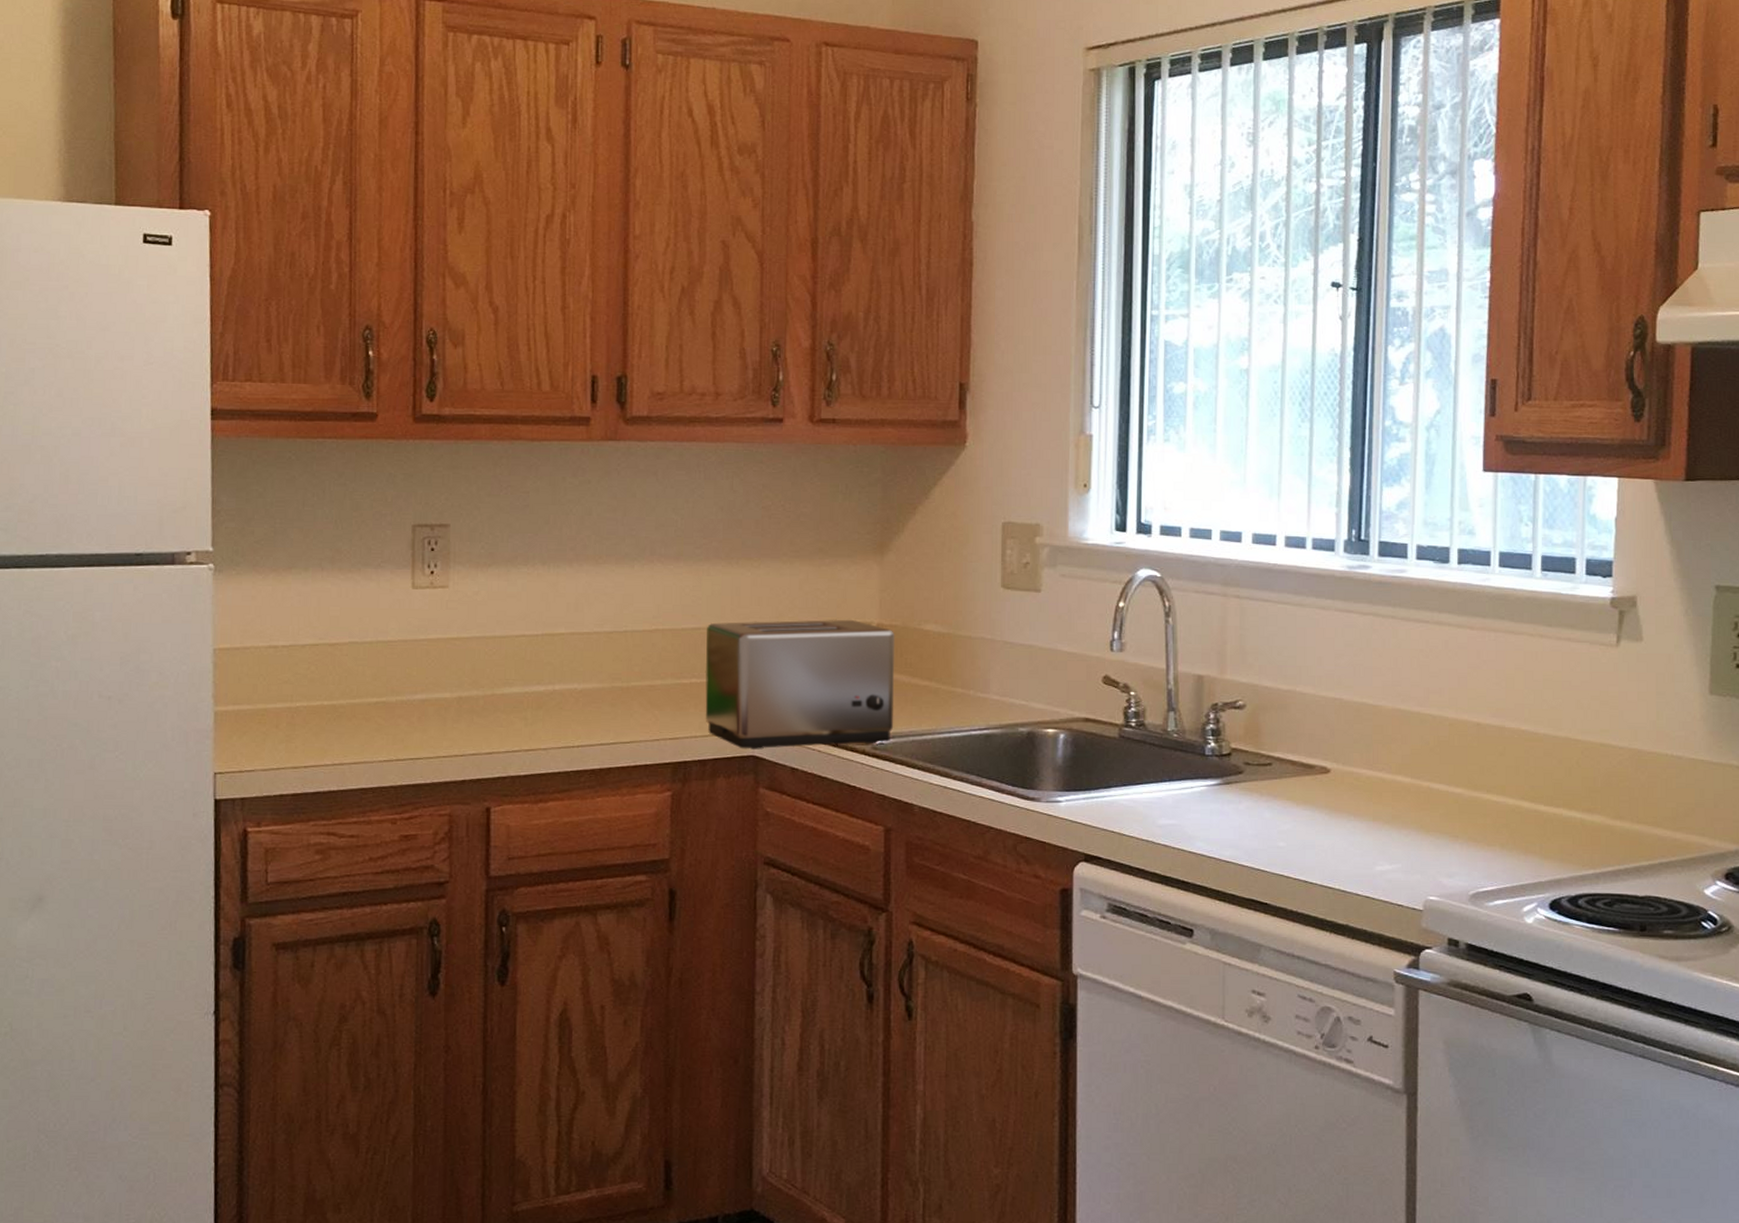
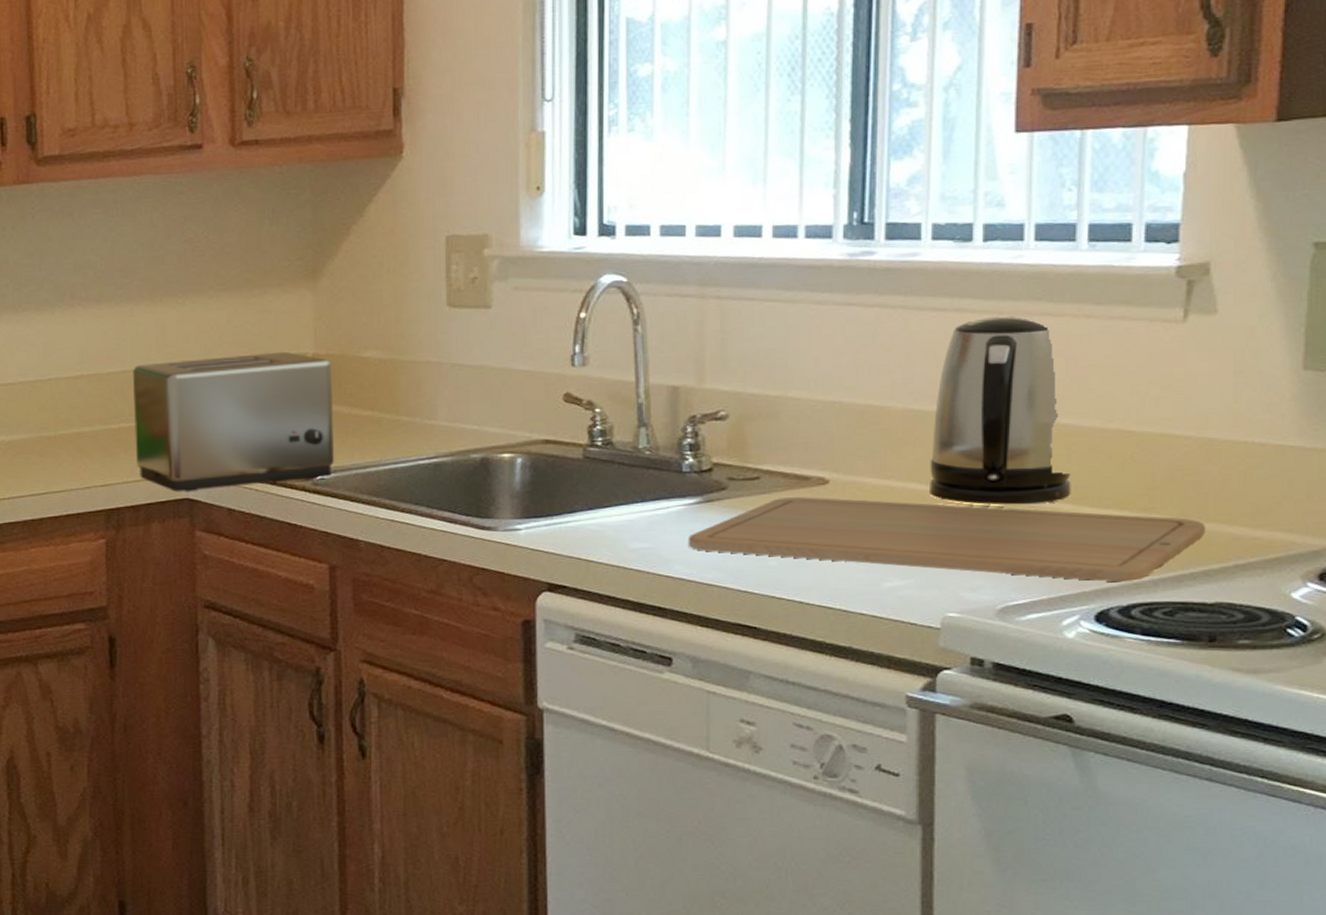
chopping board: none [1209,784,1636,873] -> present [688,497,1205,582]
kettle: none [1413,631,1529,801] -> present [928,315,1071,505]

